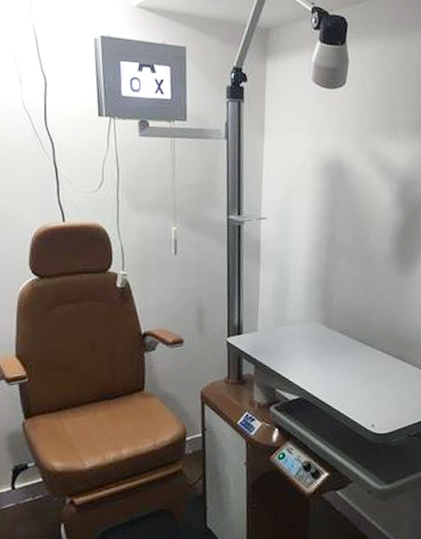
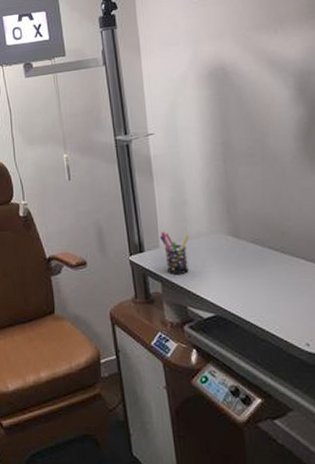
pen holder: none [258,316,287,358] -> present [159,231,190,274]

